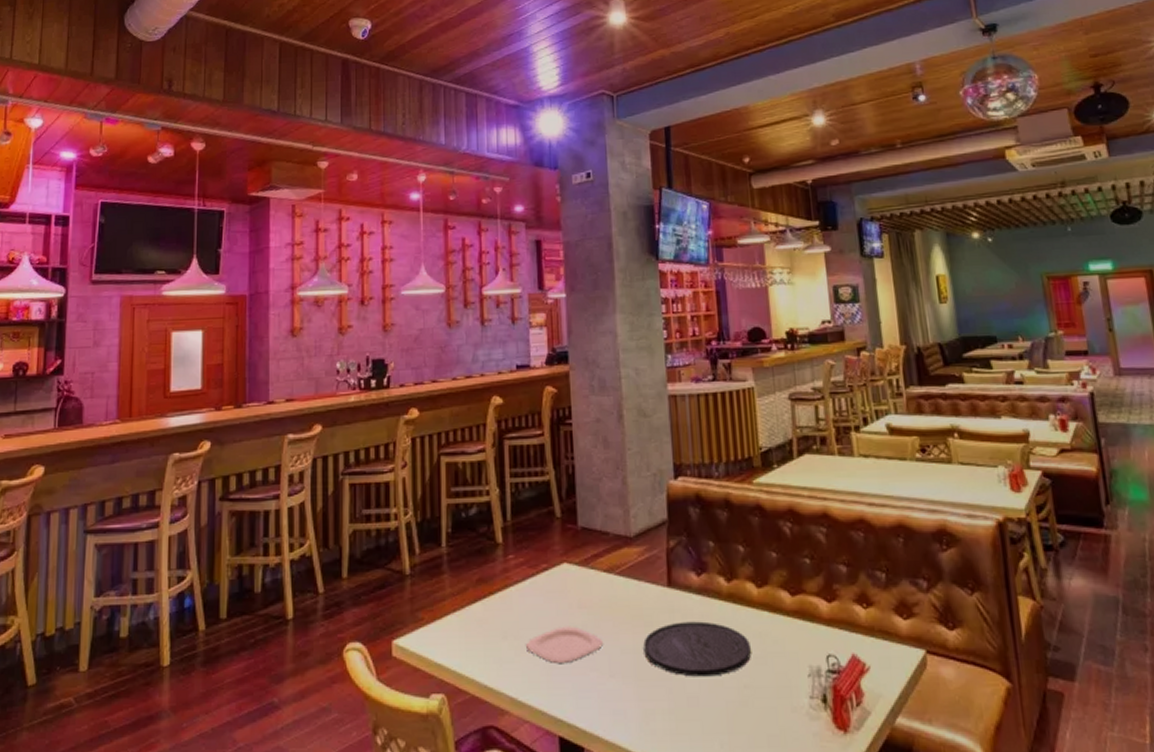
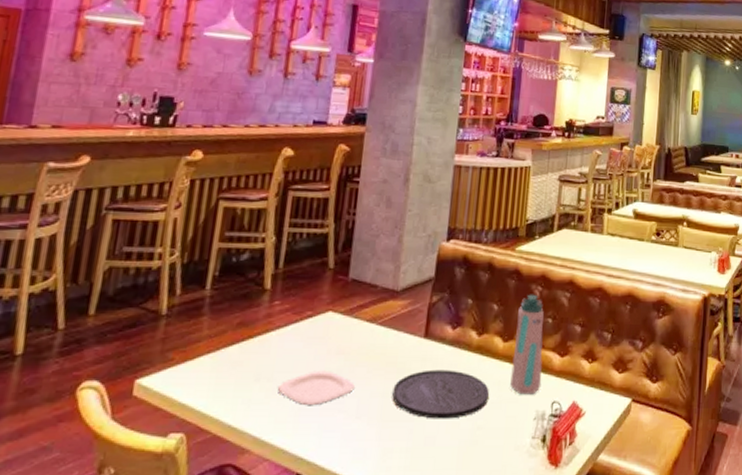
water bottle: none [768,531,811,648] -> present [510,294,544,395]

